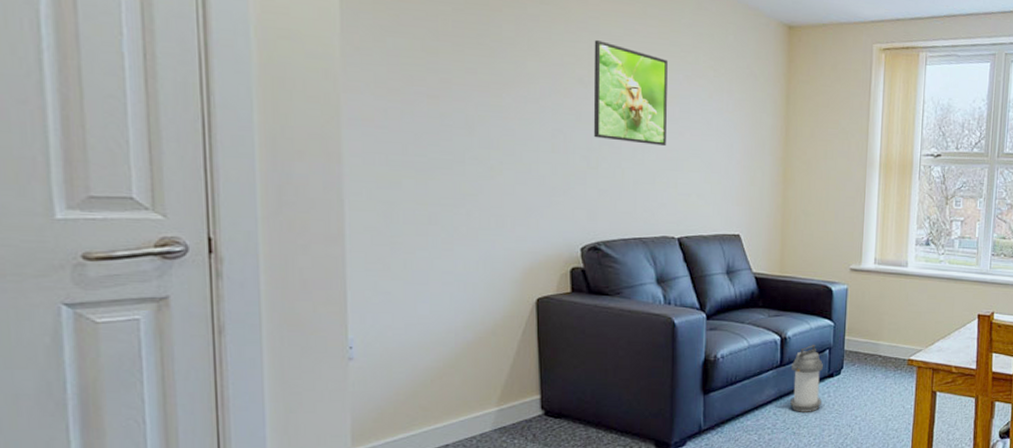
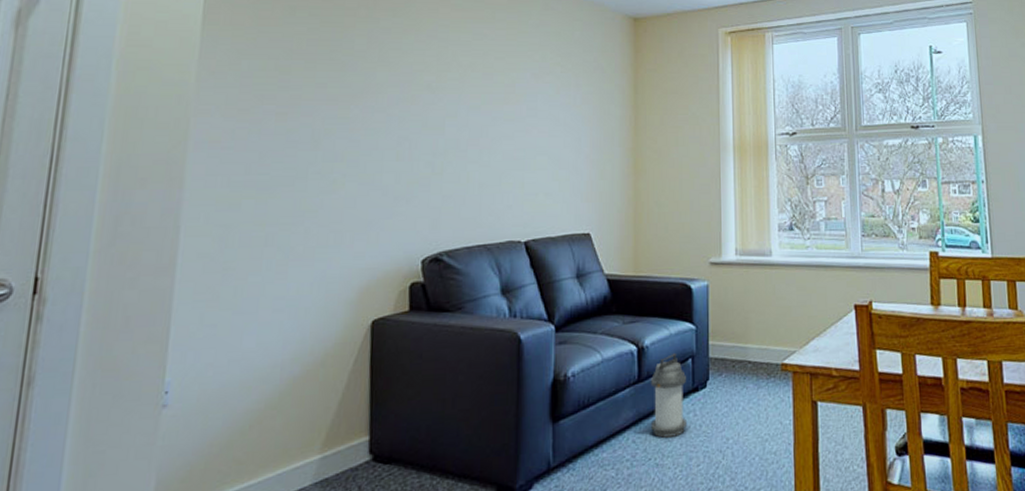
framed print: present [593,39,668,145] -> none [439,46,515,145]

